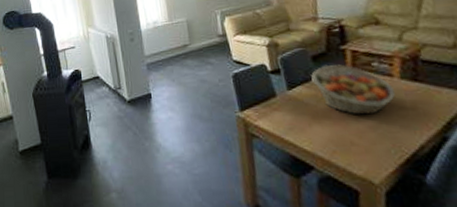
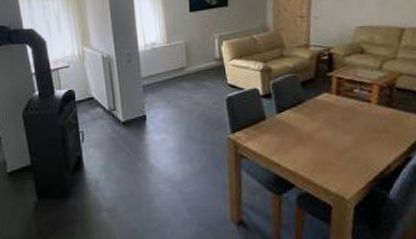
fruit basket: present [311,64,396,115] -> none [299,90,372,138]

